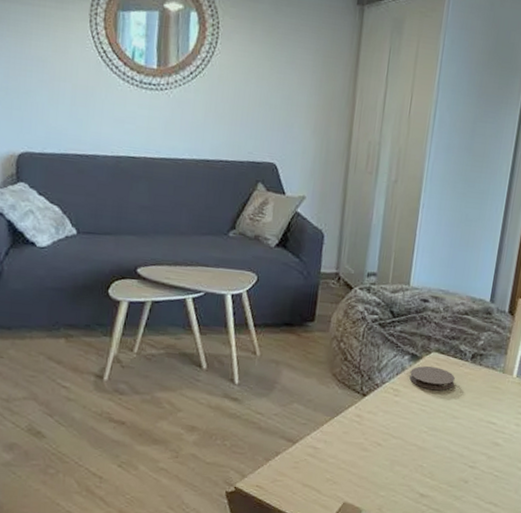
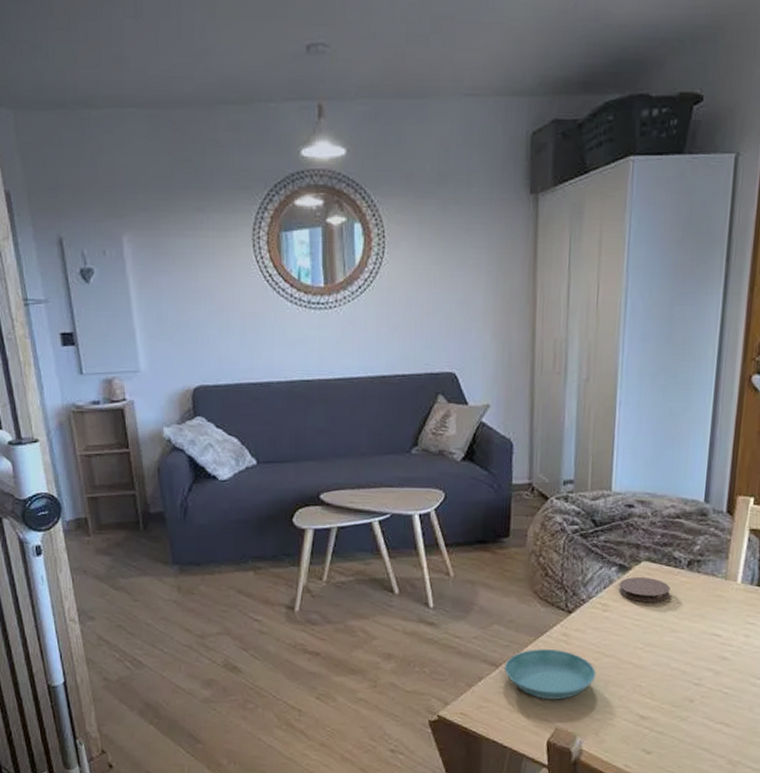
saucer: none [300,428,384,477] -> present [504,649,597,701]

